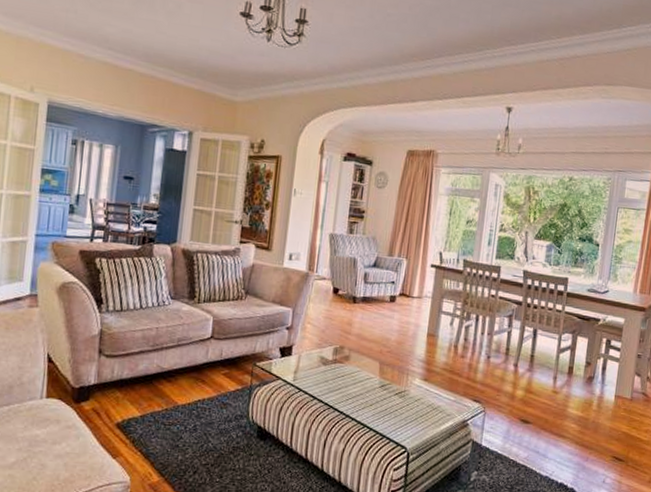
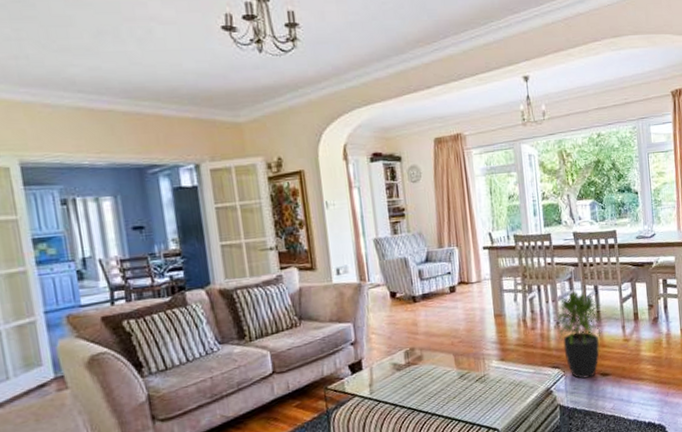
potted plant: none [483,328,537,421] -> present [553,290,604,379]

